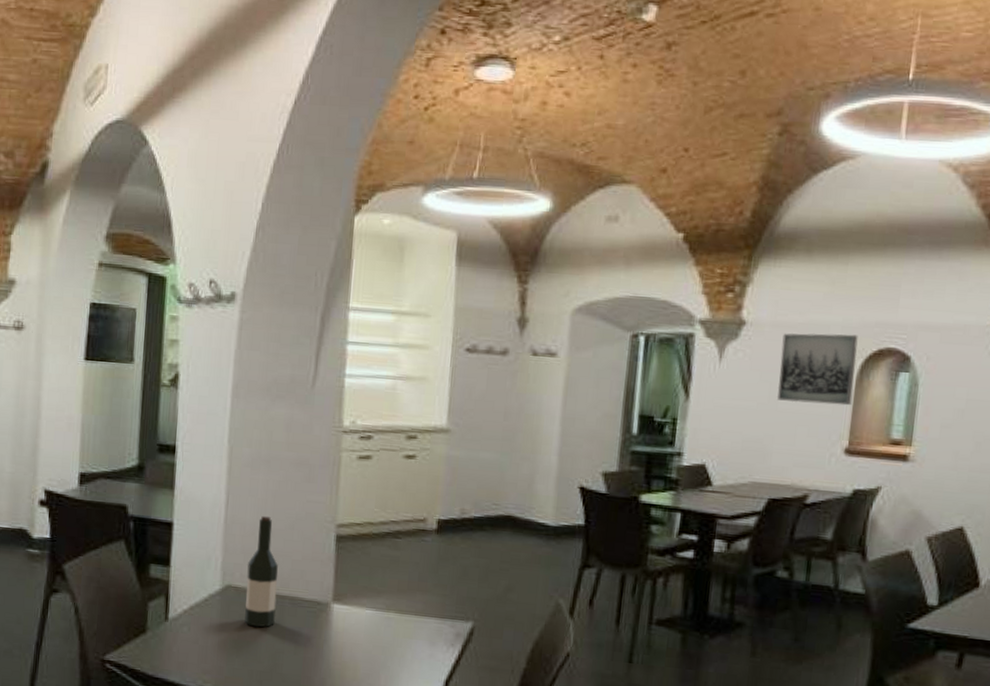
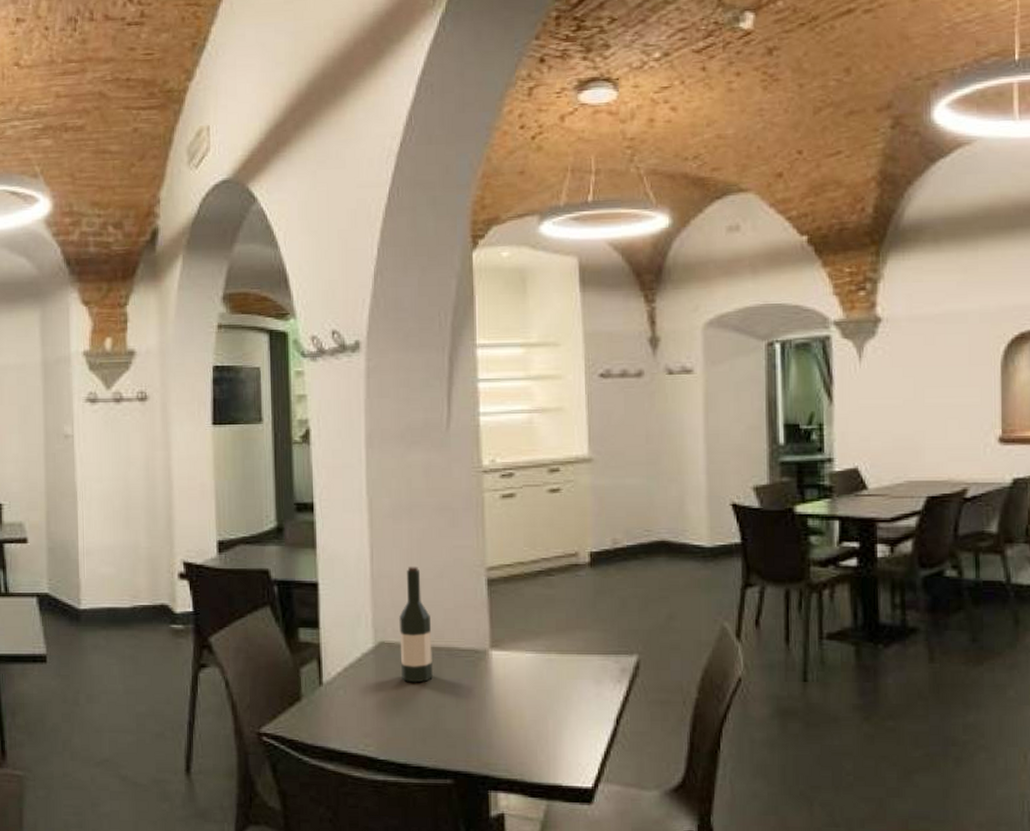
wall art: present [777,333,858,406] -> none [921,320,1000,395]

